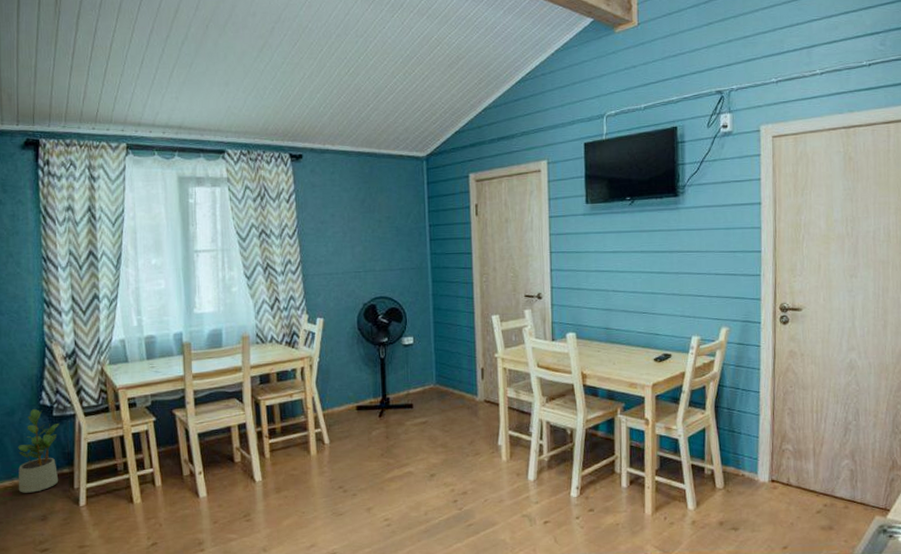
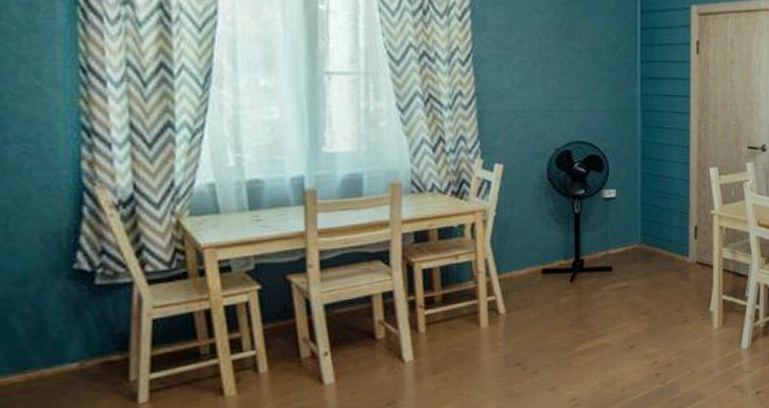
potted plant: present [18,409,60,493] -> none [34,276,106,390]

